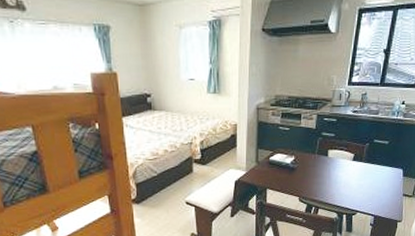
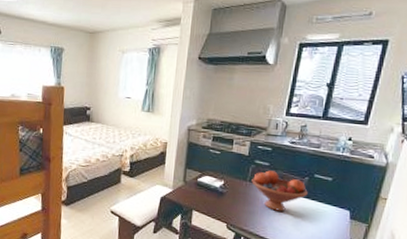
fruit bowl: none [319,141,369,179] -> present [251,170,308,212]

